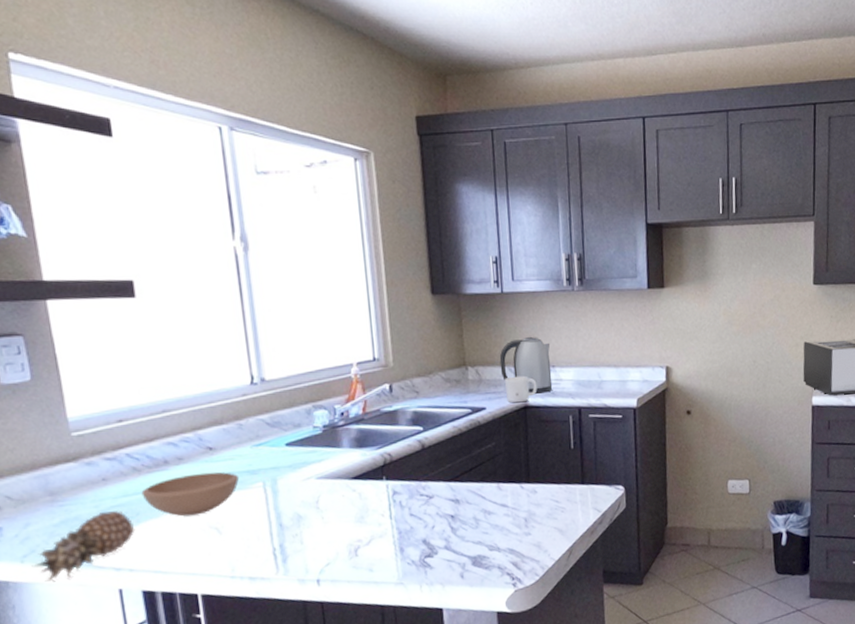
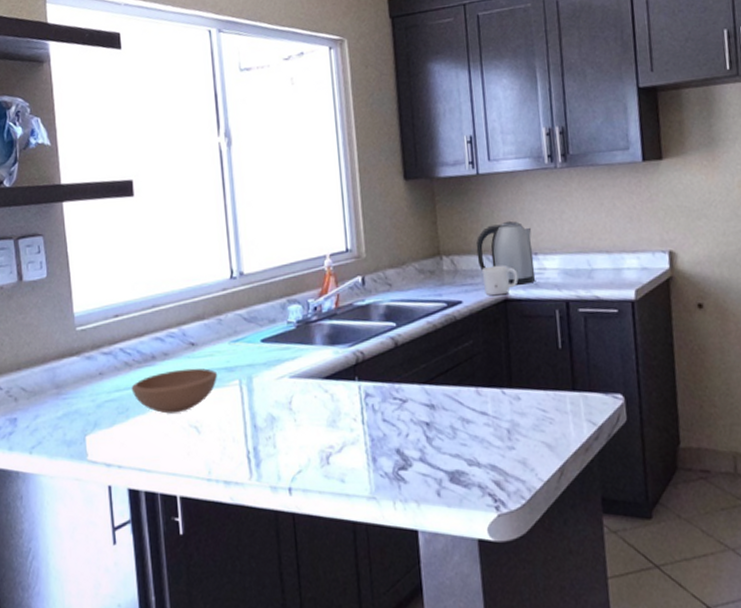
fruit: present [31,510,136,581] -> none [38,405,125,474]

